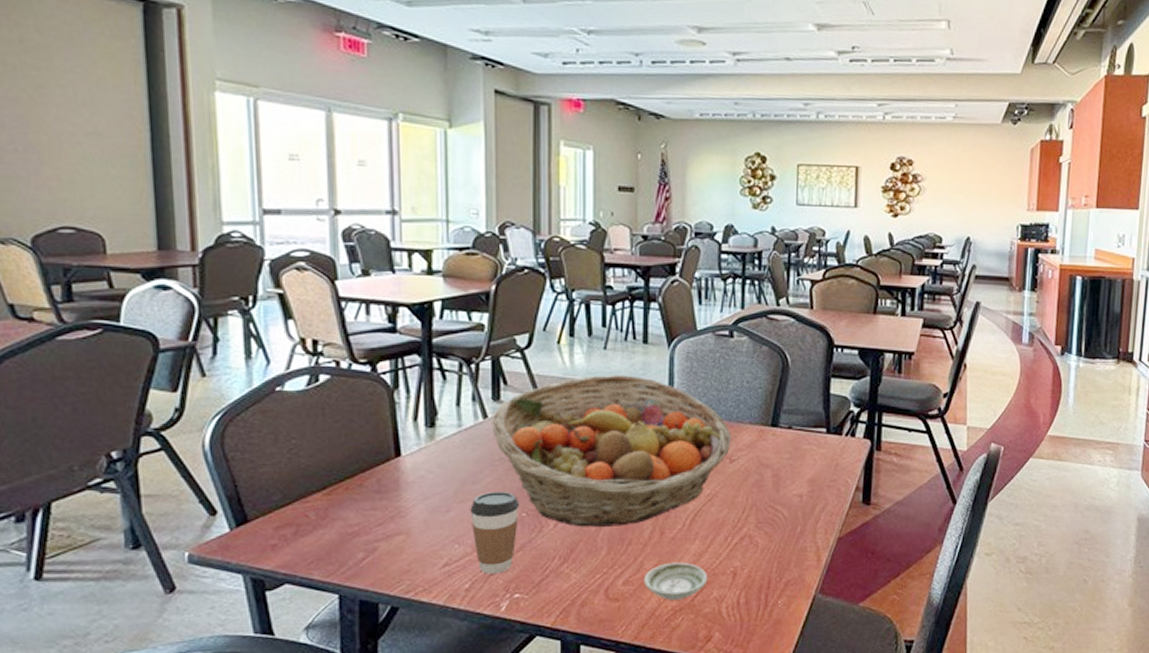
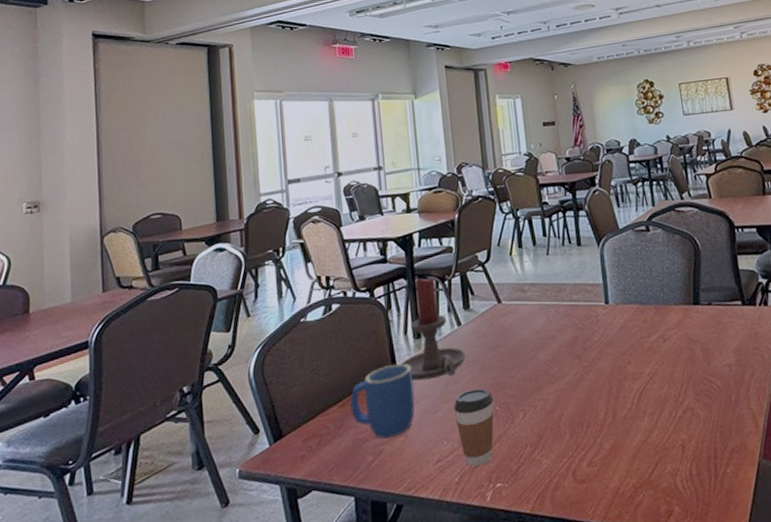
mug: none [338,454,422,536] -> present [350,363,415,439]
candle holder: none [406,356,490,475] -> present [400,277,466,381]
fruit basket: present [492,375,732,527] -> none [464,274,662,415]
saucer: present [643,562,708,600] -> none [604,439,661,478]

